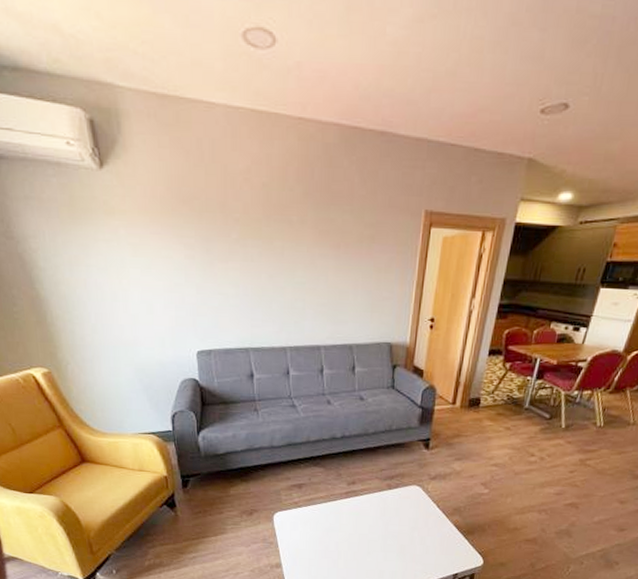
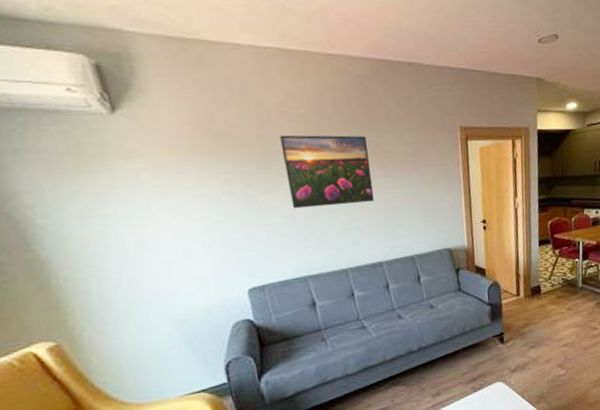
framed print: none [241,204,324,283] -> present [279,135,375,209]

